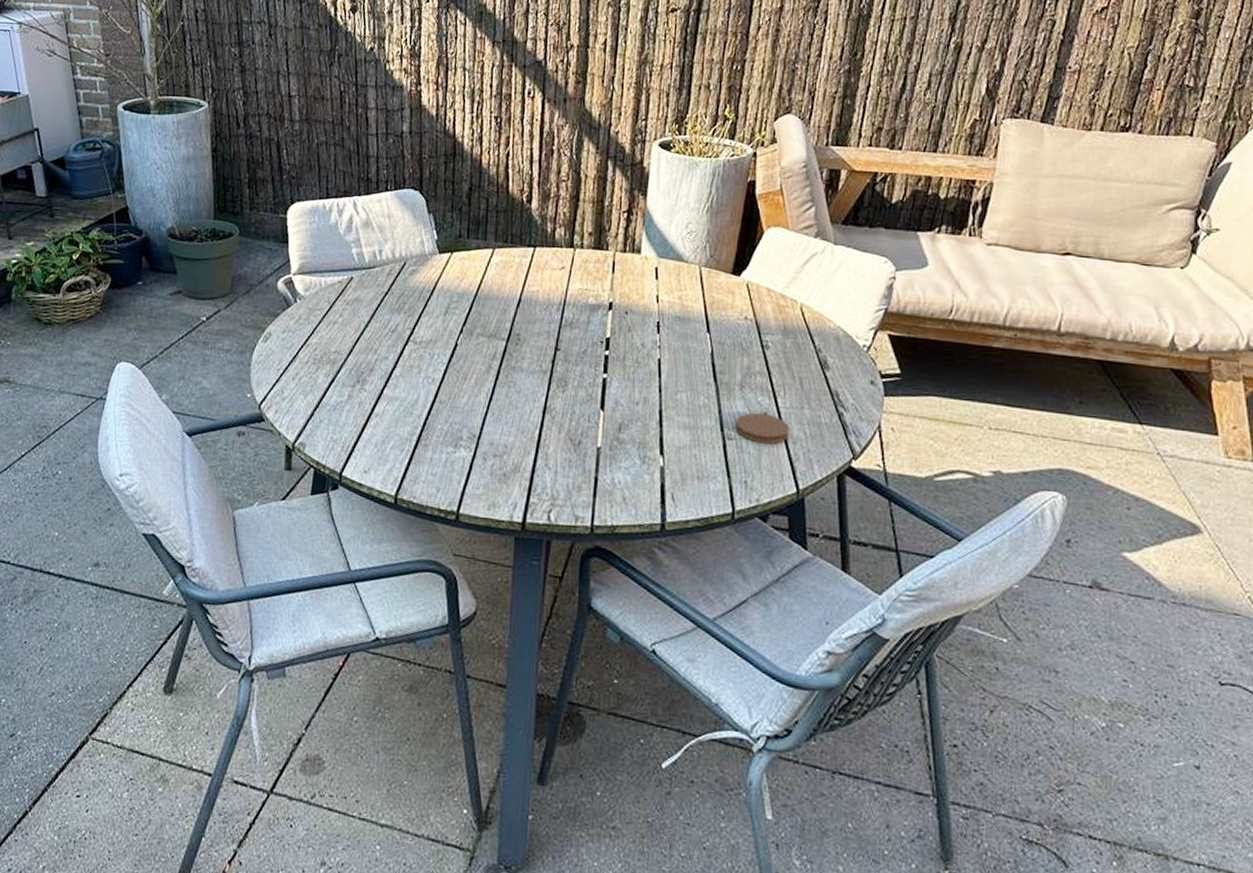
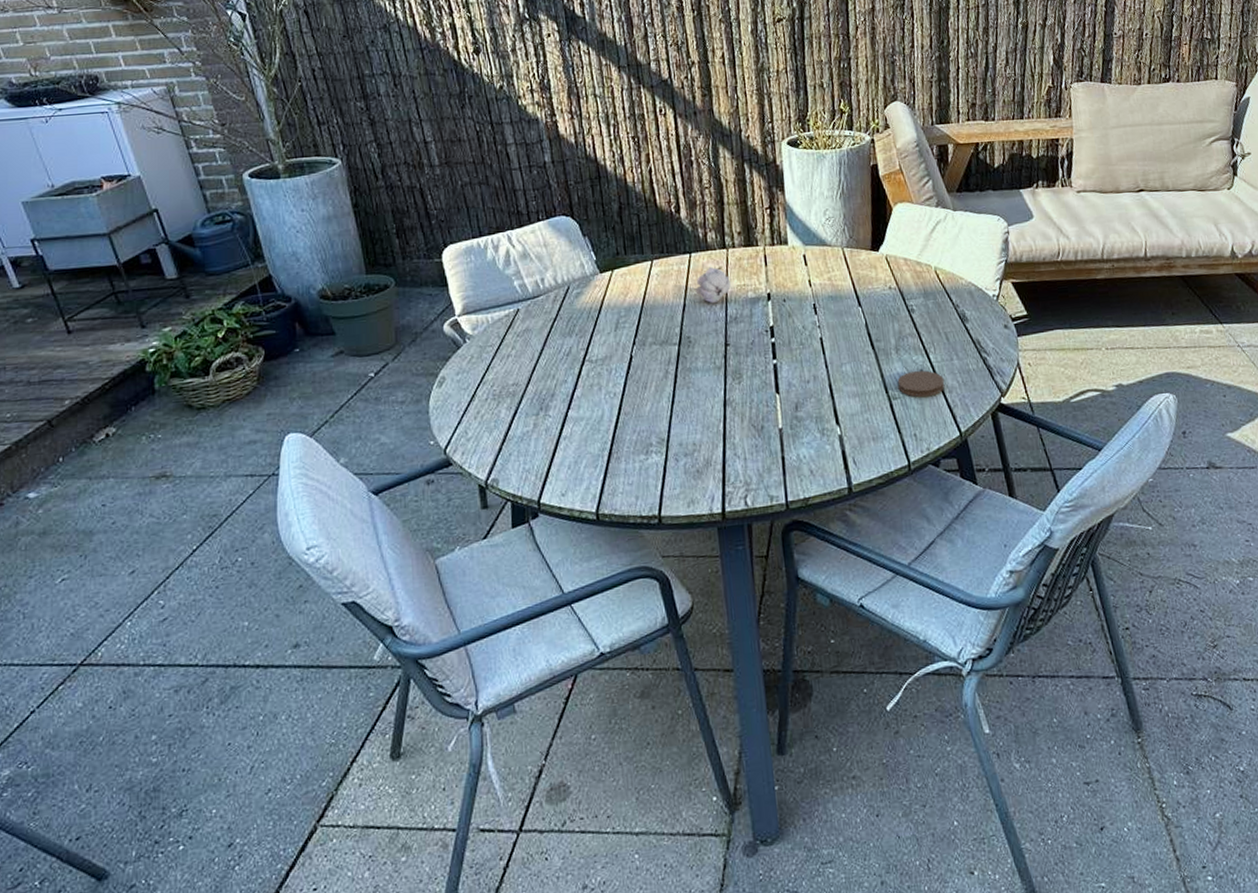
flower: none [533,264,572,303] -> present [695,266,731,303]

